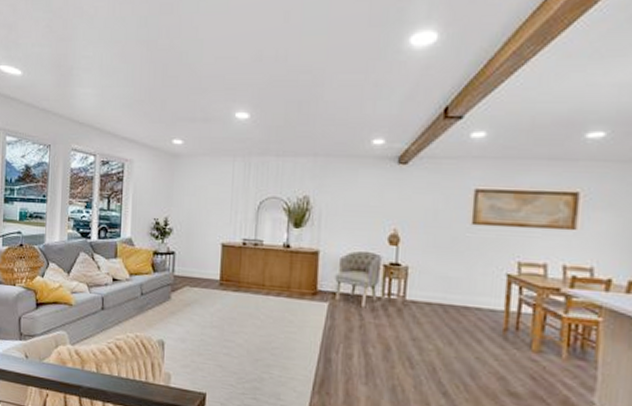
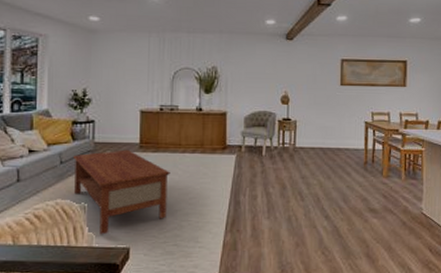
coffee table: none [152,285,252,376] -> present [72,149,170,235]

